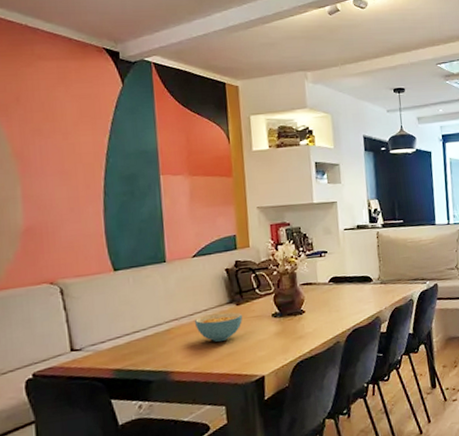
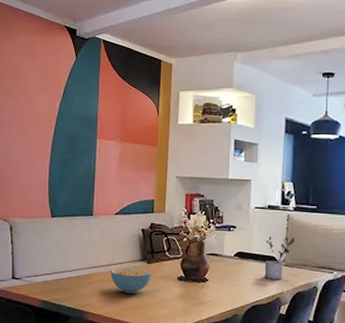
potted plant: none [359,254,387,300] -> present [264,237,295,279]

